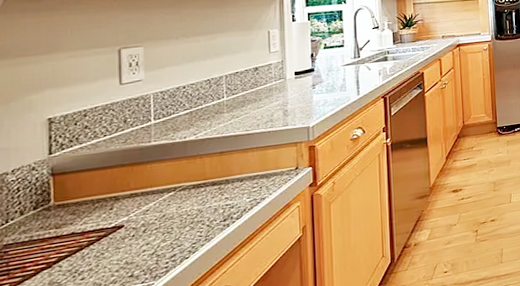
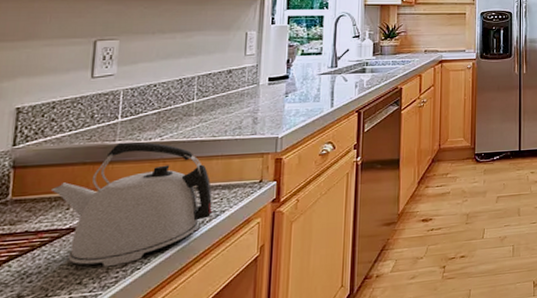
kettle: none [93,140,253,259] -> present [51,141,213,267]

